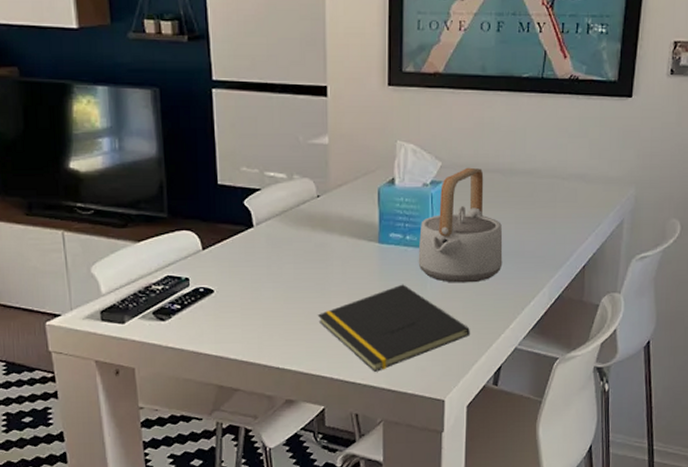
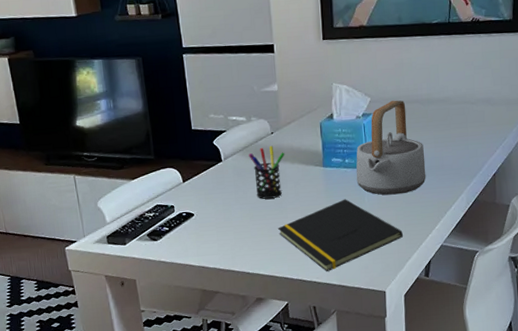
pen holder: none [287,211,333,278] -> present [248,145,285,199]

